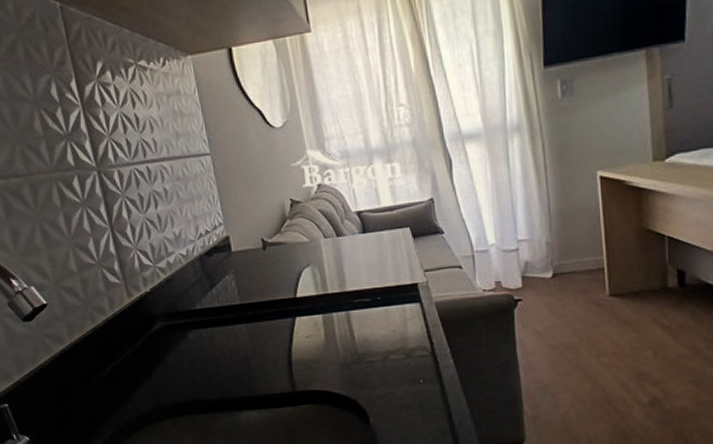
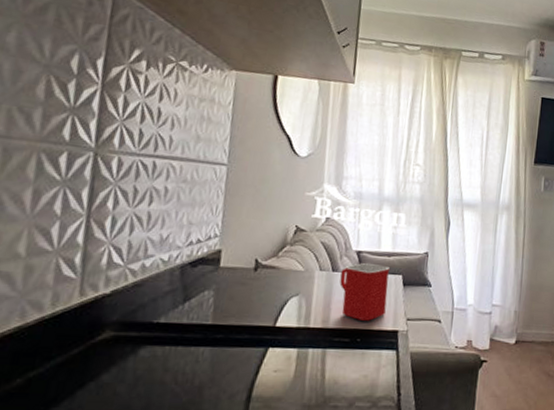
mug: none [346,221,400,280] -> present [339,262,391,321]

